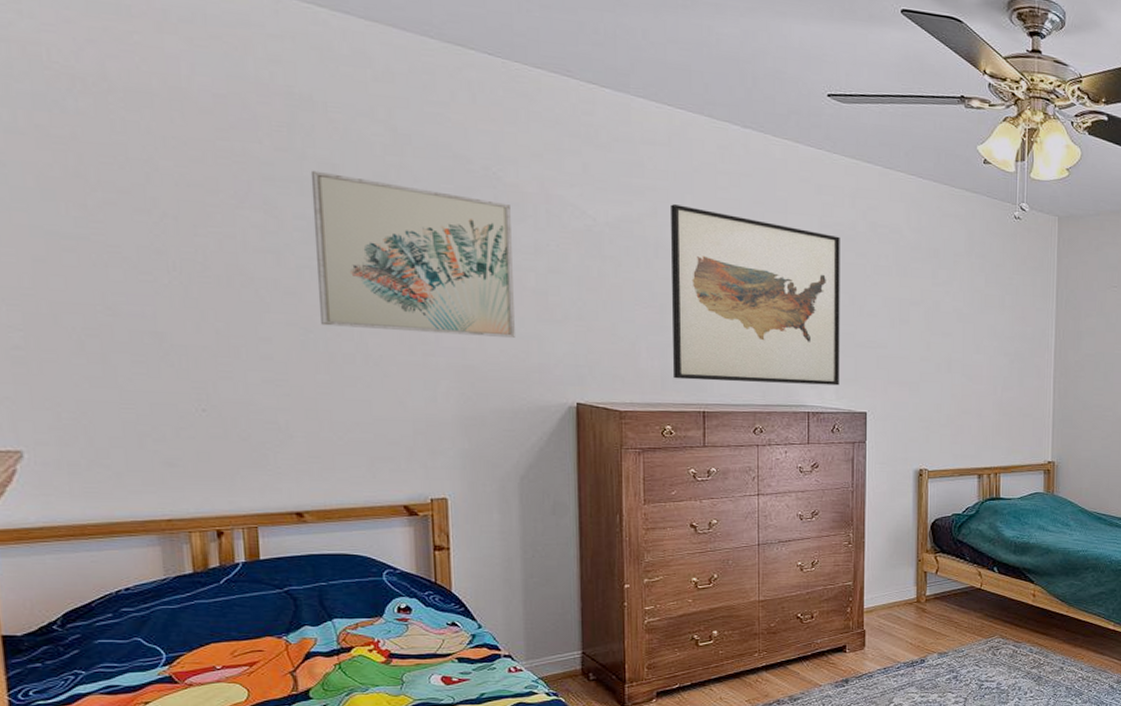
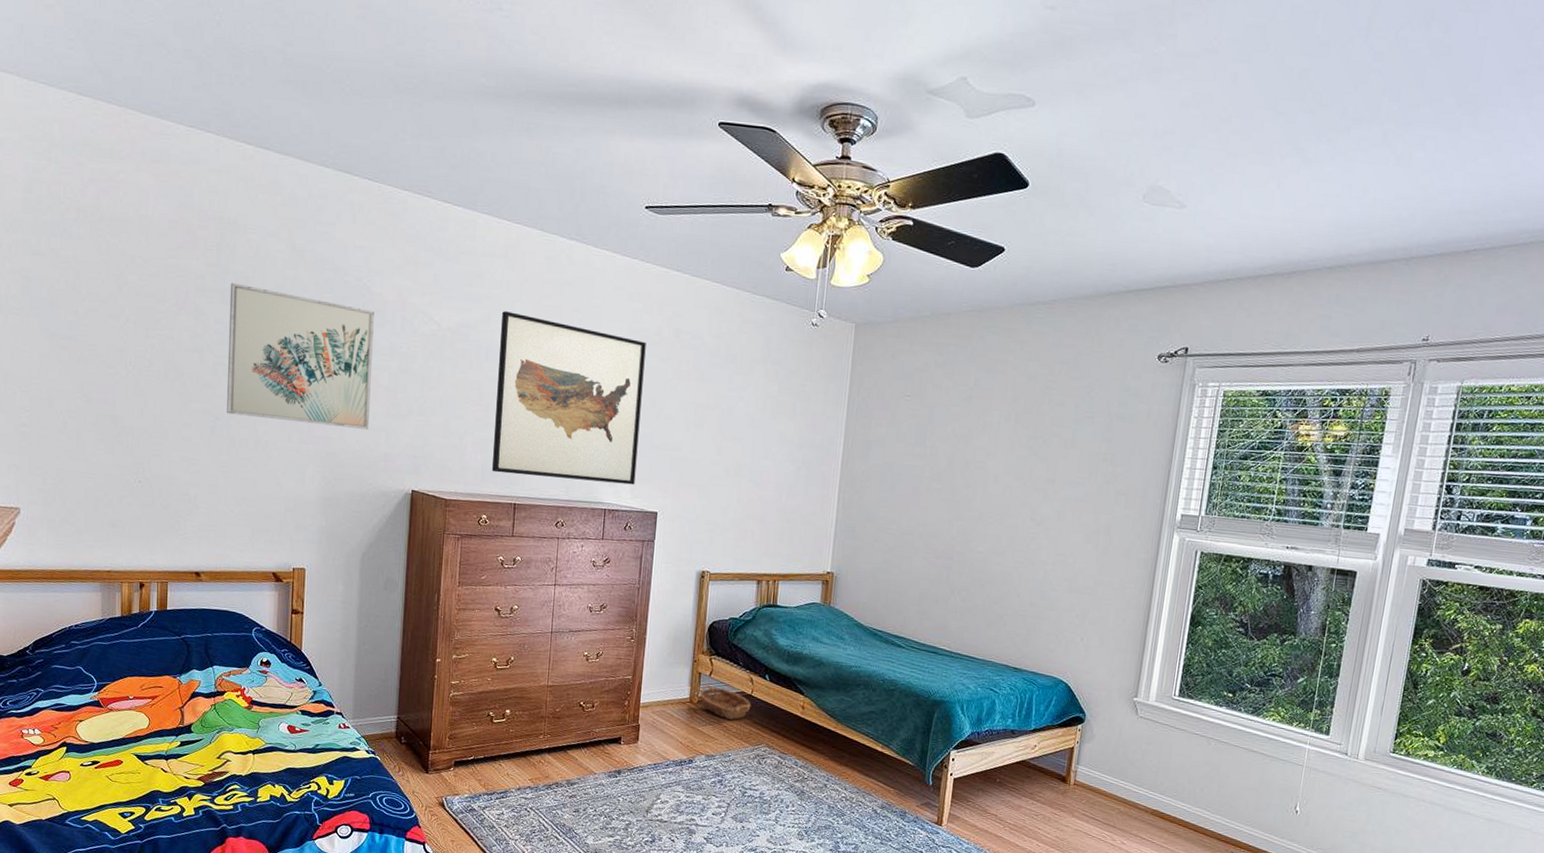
basket: none [926,584,982,615] -> present [699,685,751,720]

